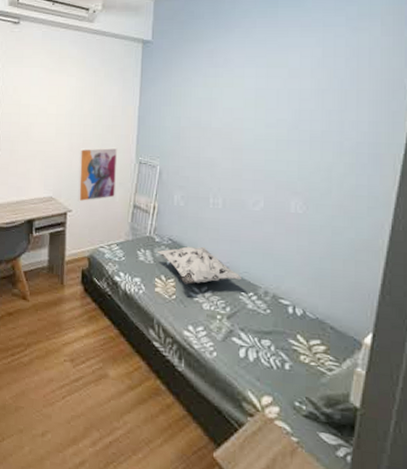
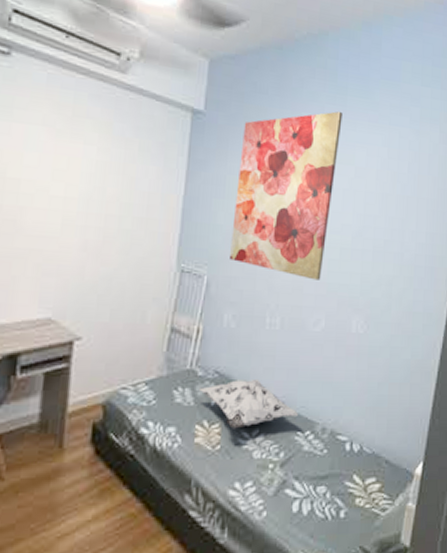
wall art: present [78,147,118,202] -> none [91,248,153,325]
wall art: none [177,23,274,168] -> present [230,111,343,280]

